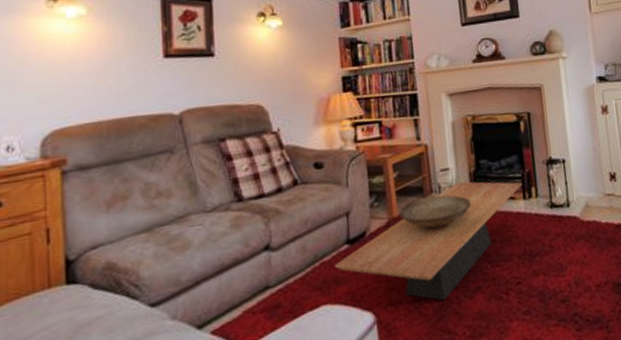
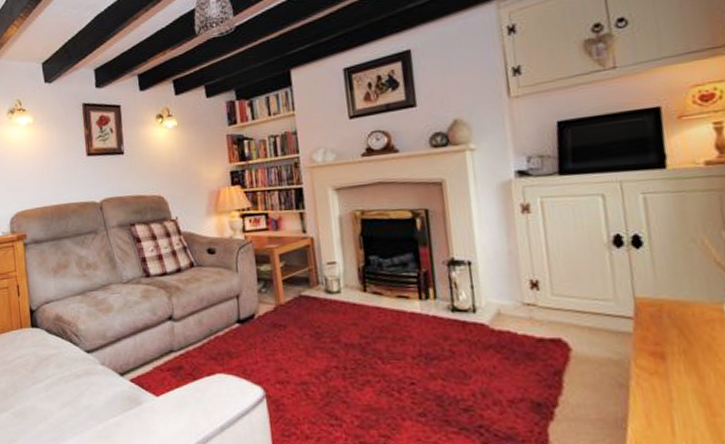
coffee table: present [335,181,523,301] -> none [227,275,419,388]
decorative bowl: present [399,195,472,231] -> none [285,287,361,320]

